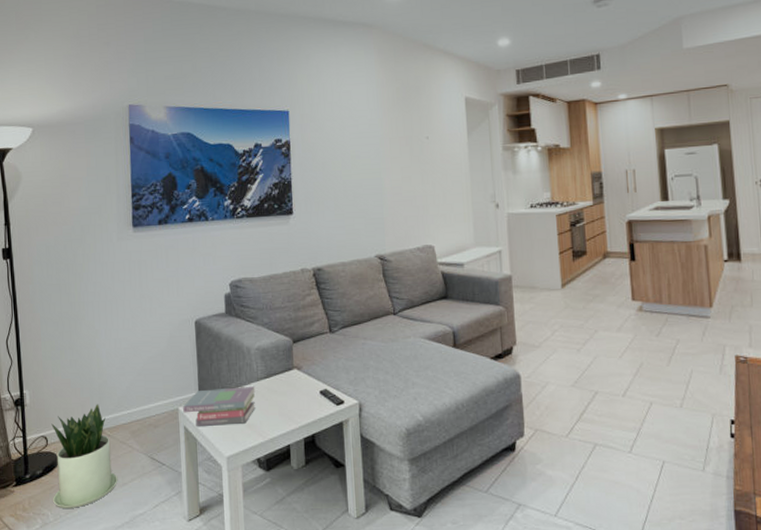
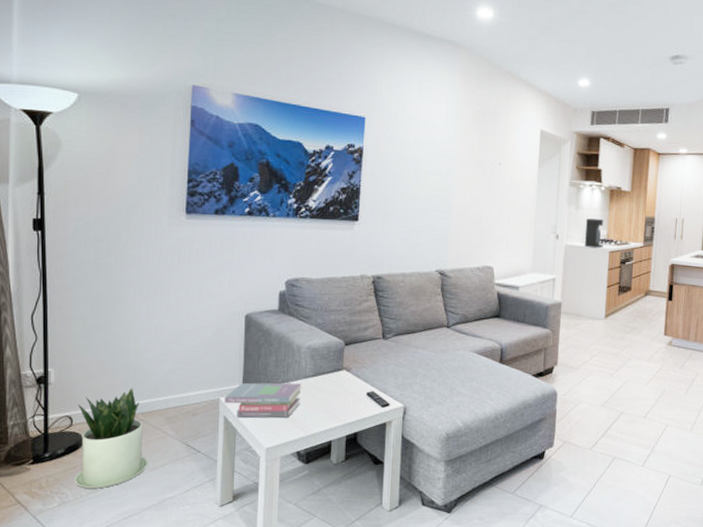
coffee maker: none [525,181,549,214] -> present [584,218,604,249]

